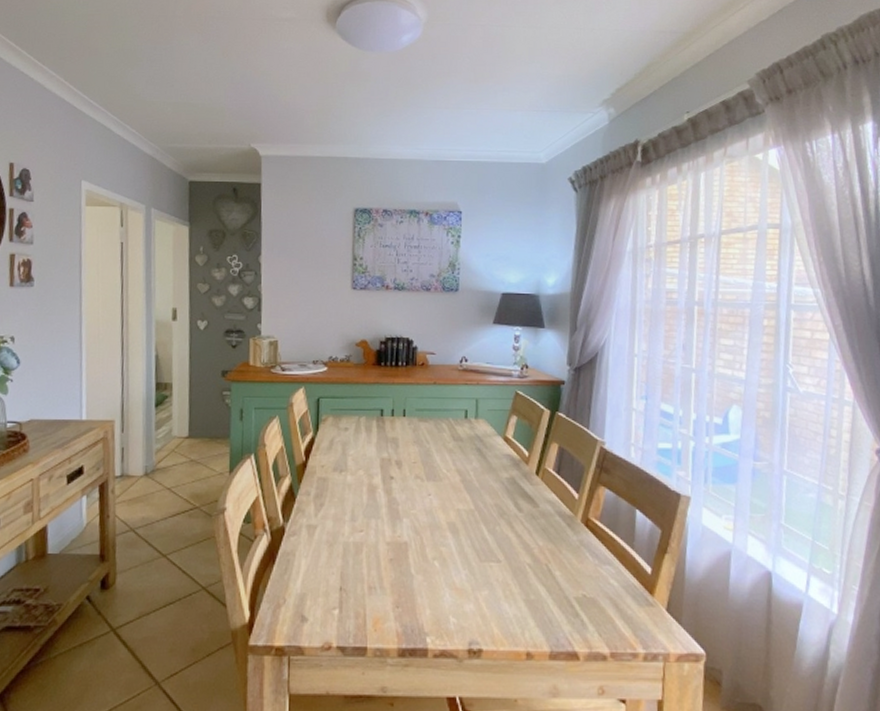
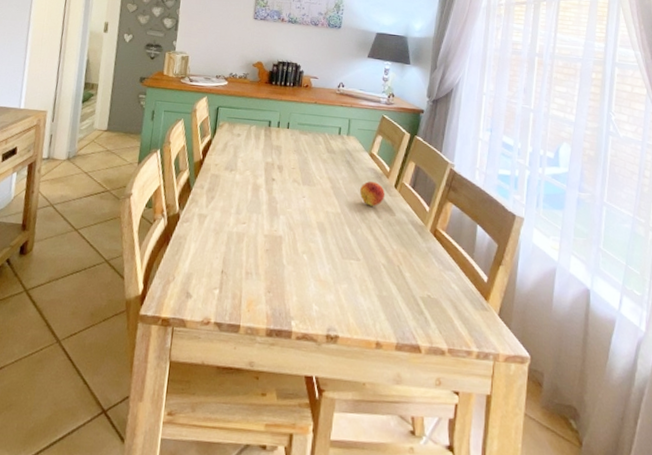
fruit: none [495,469,526,499] -> present [360,181,386,207]

